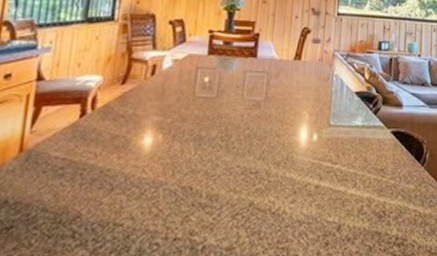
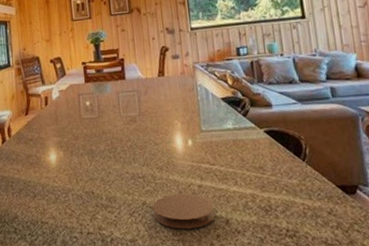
coaster: none [259,194,328,235] -> present [152,193,216,229]

